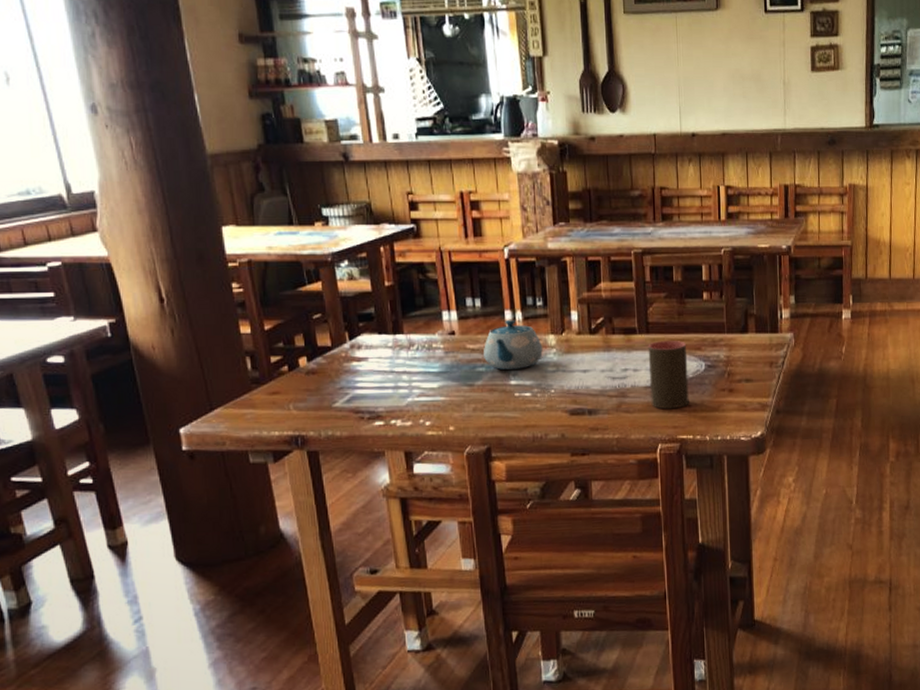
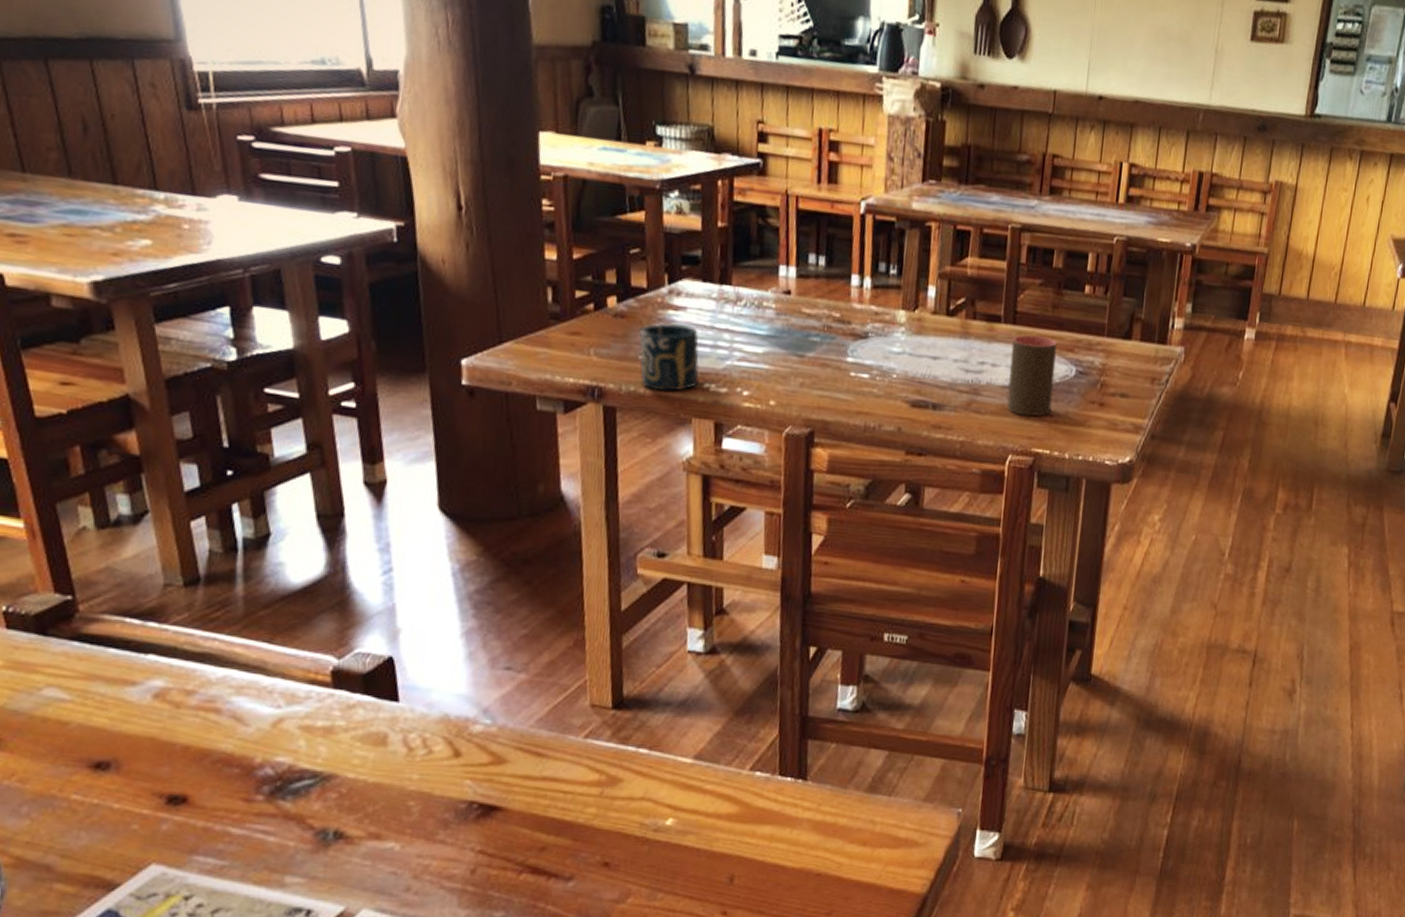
cup: none [329,373,387,432] -> present [638,323,700,392]
teapot: present [484,319,543,370] -> none [820,285,890,345]

